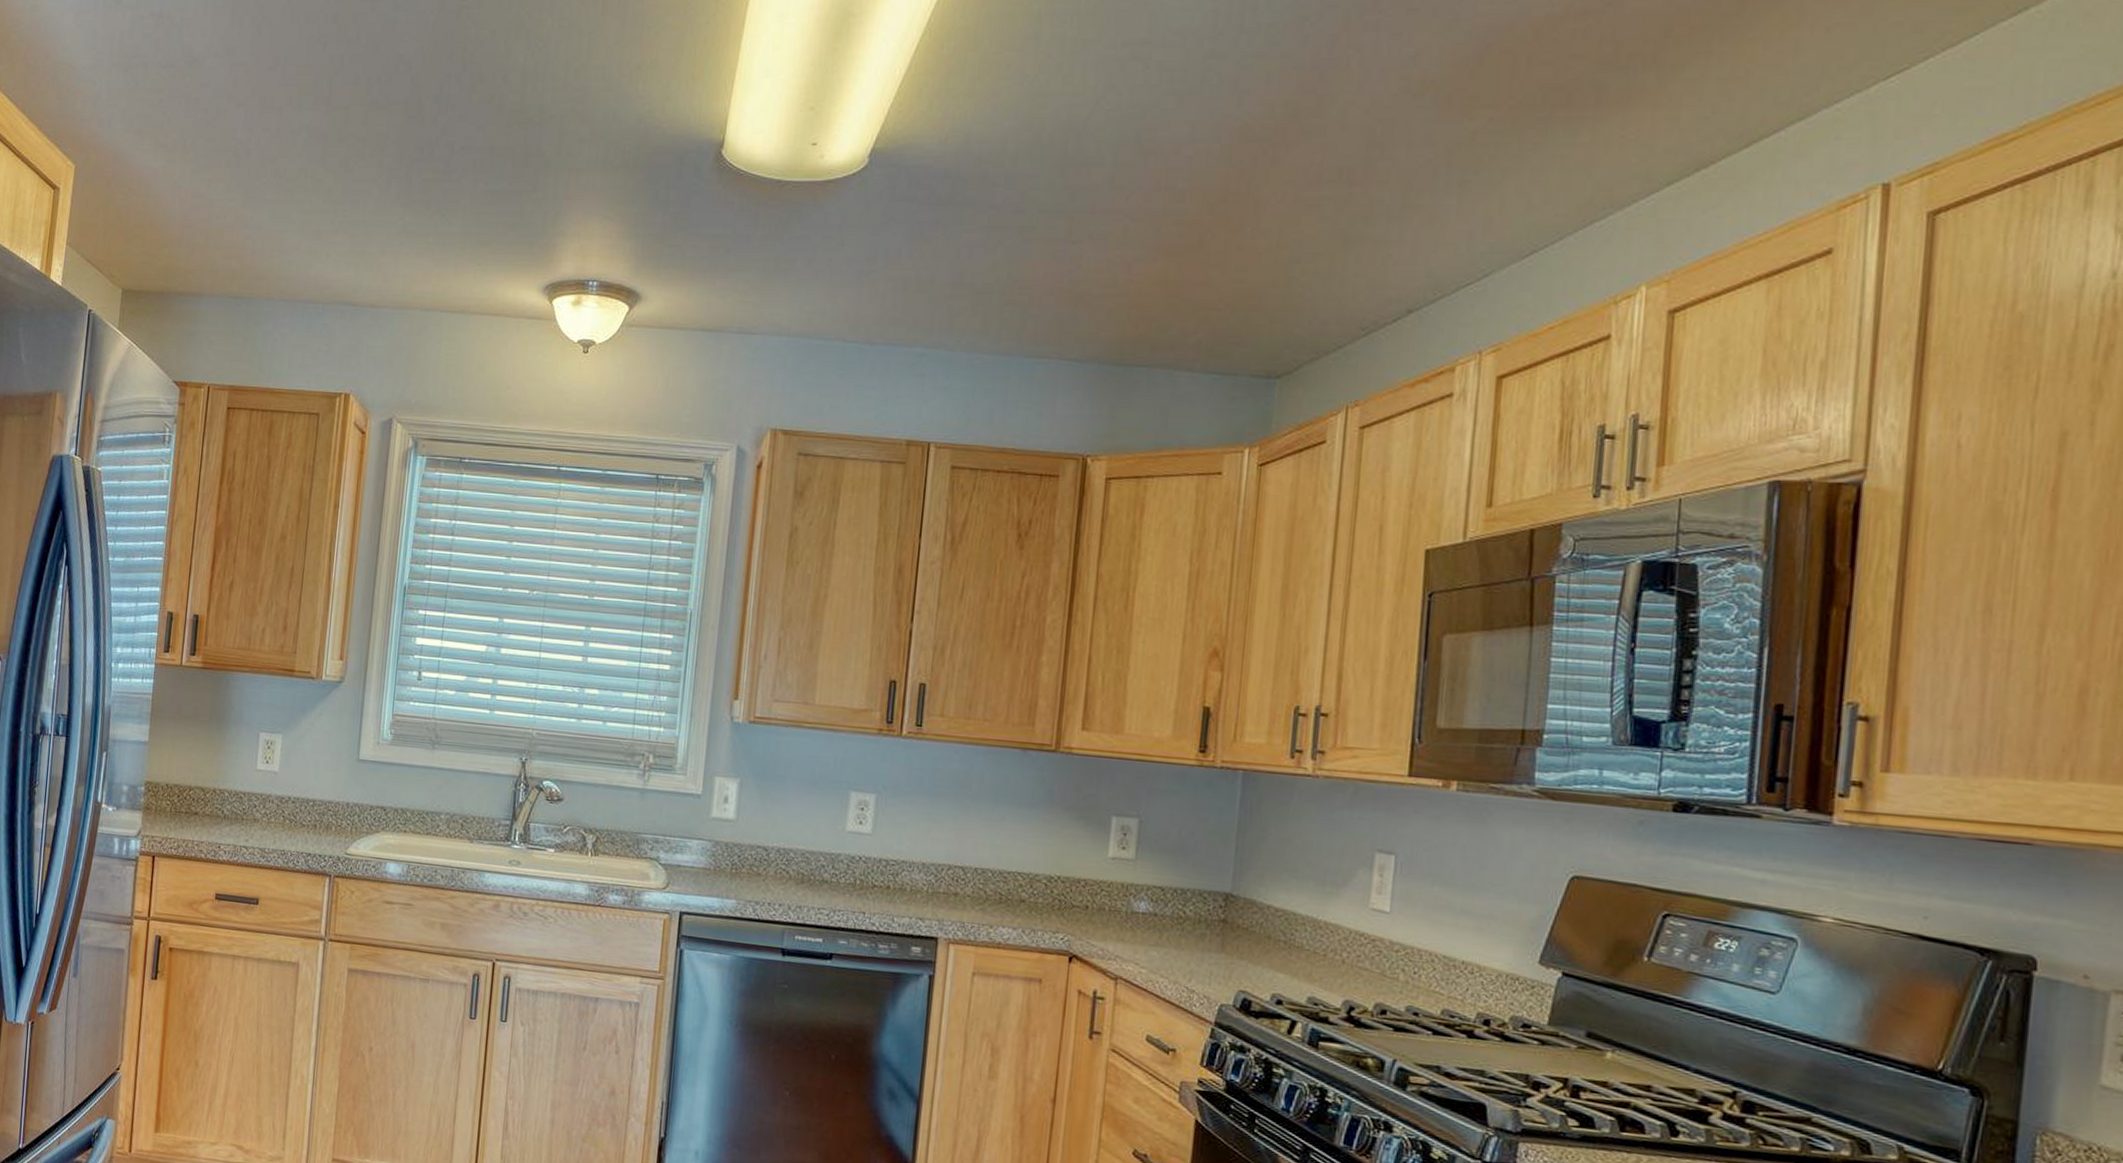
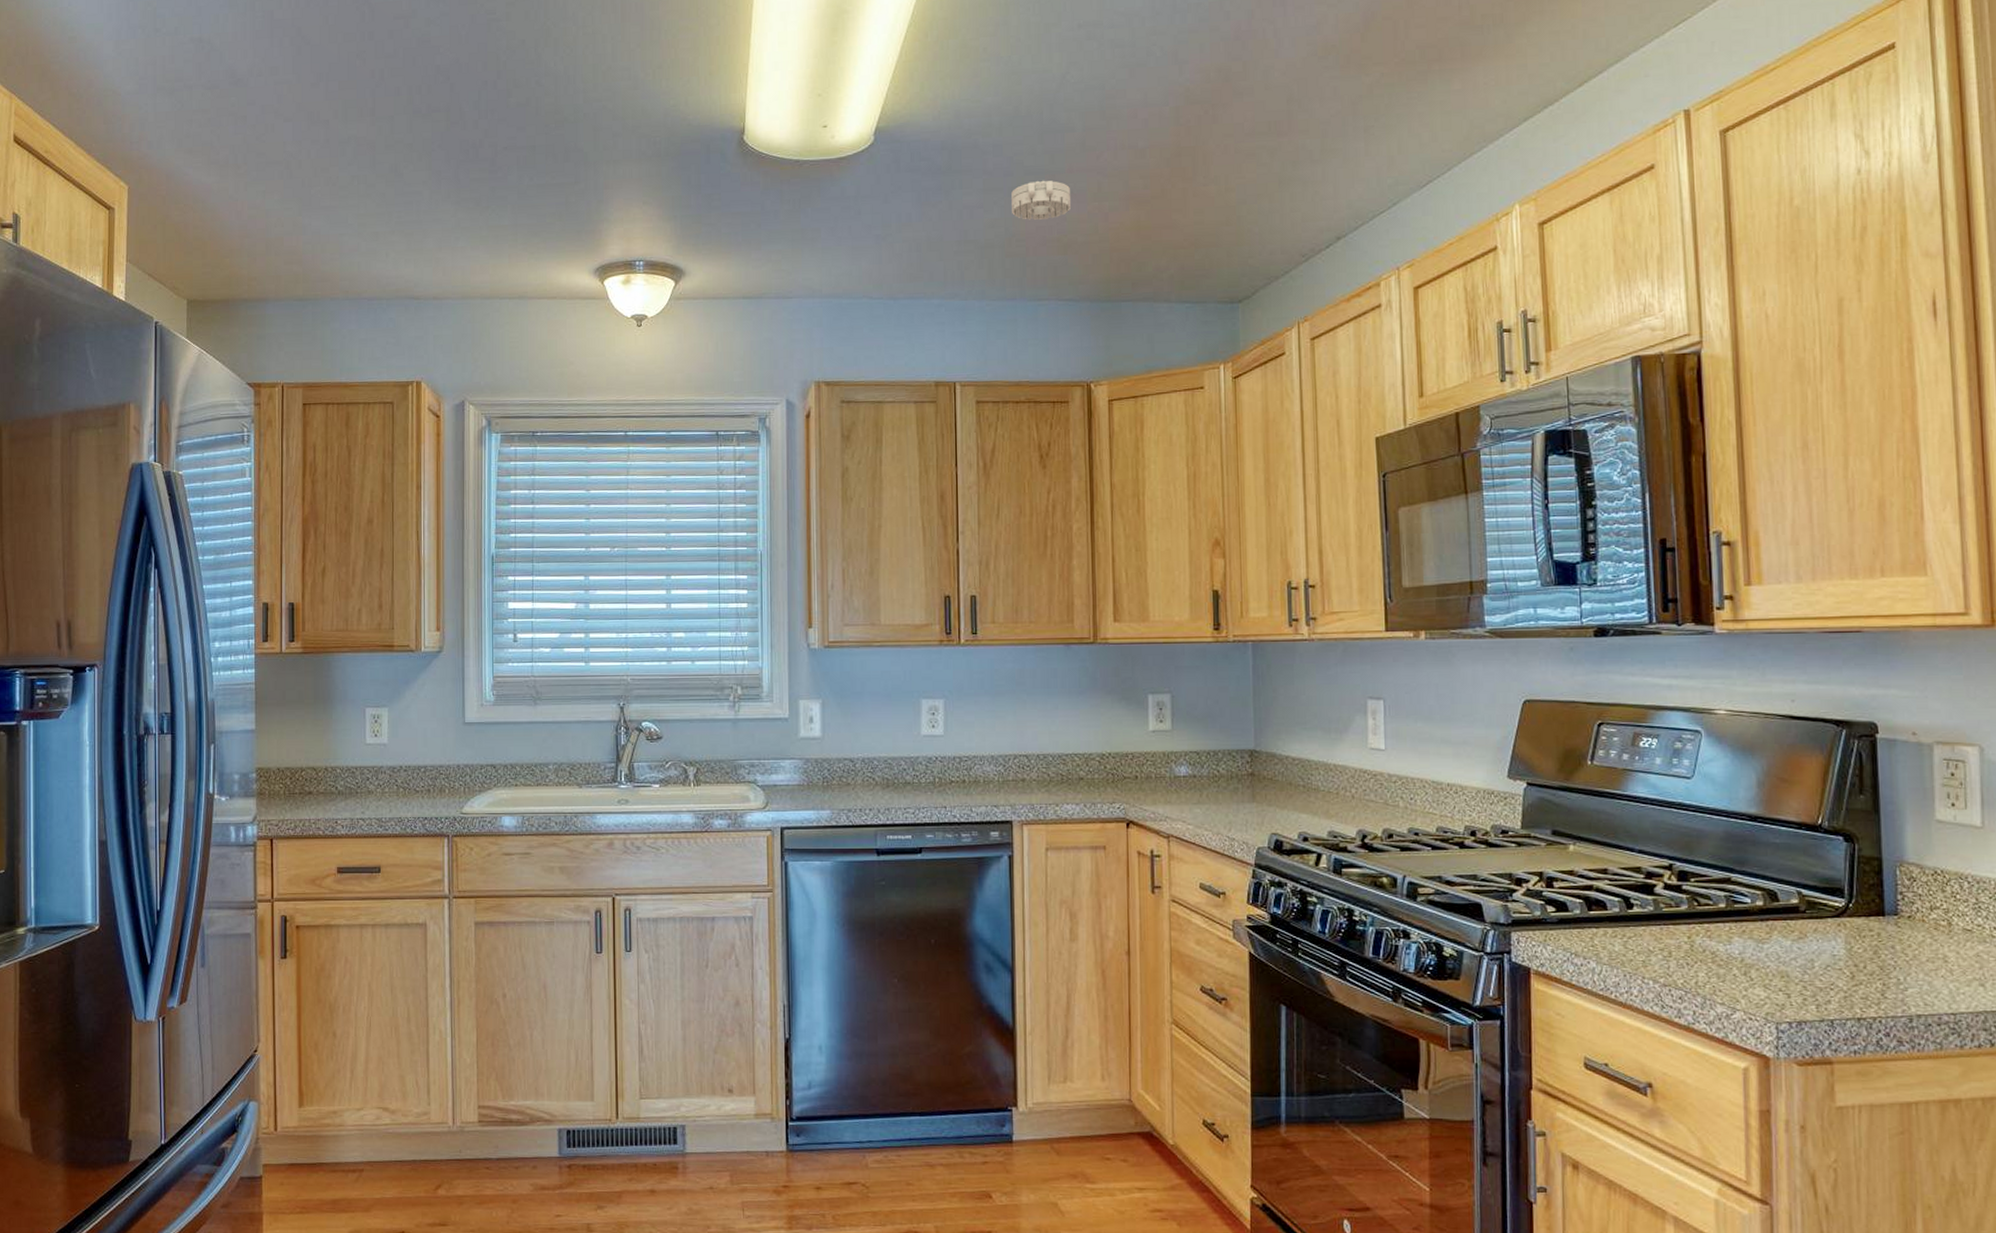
smoke detector: none [1018,220,1090,265] -> present [1011,180,1070,220]

